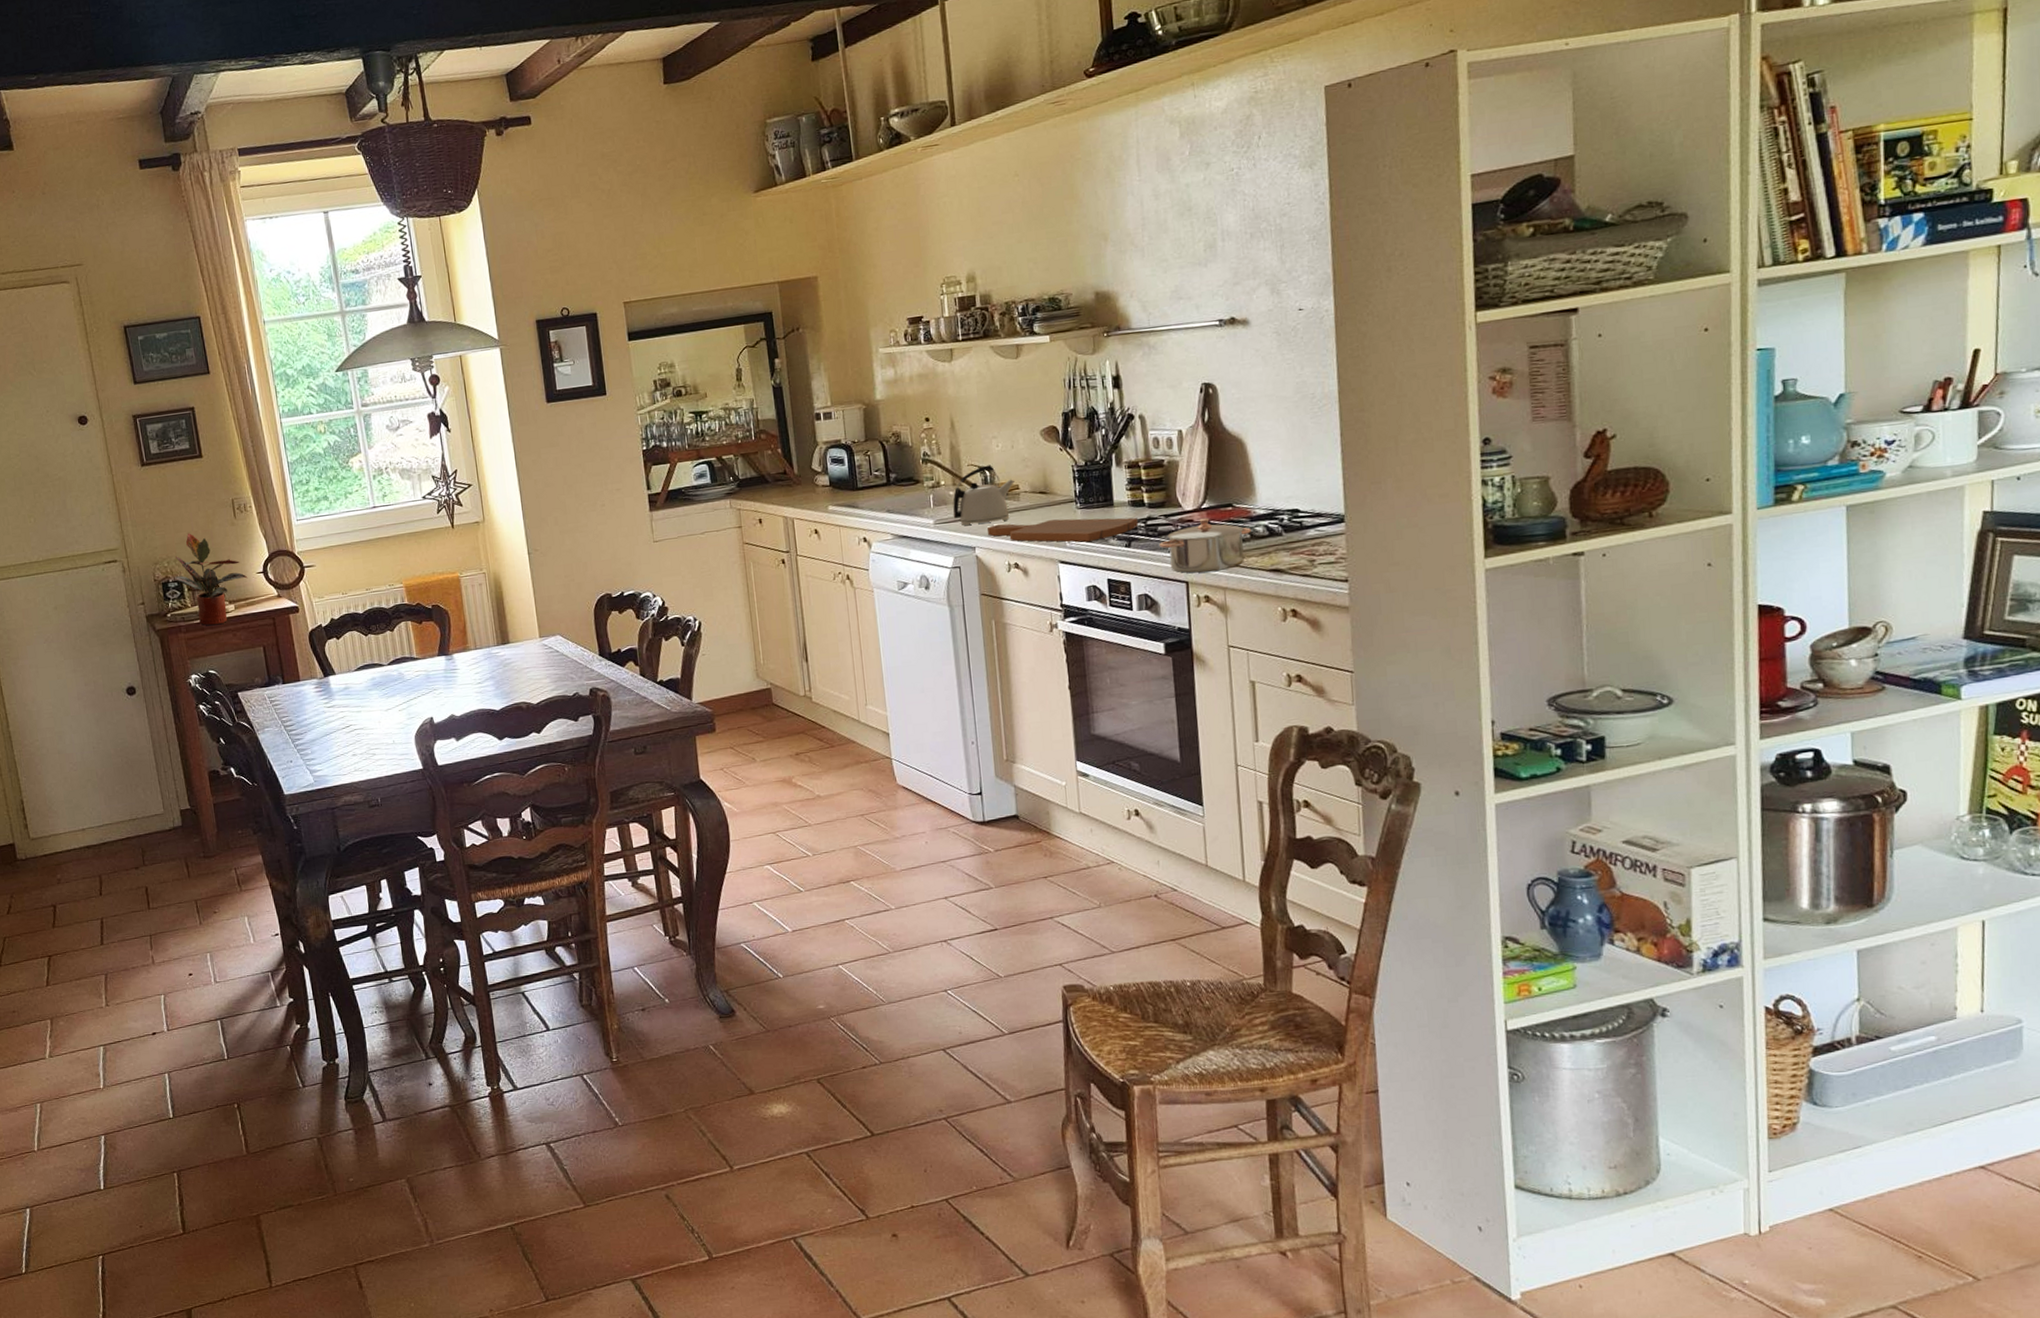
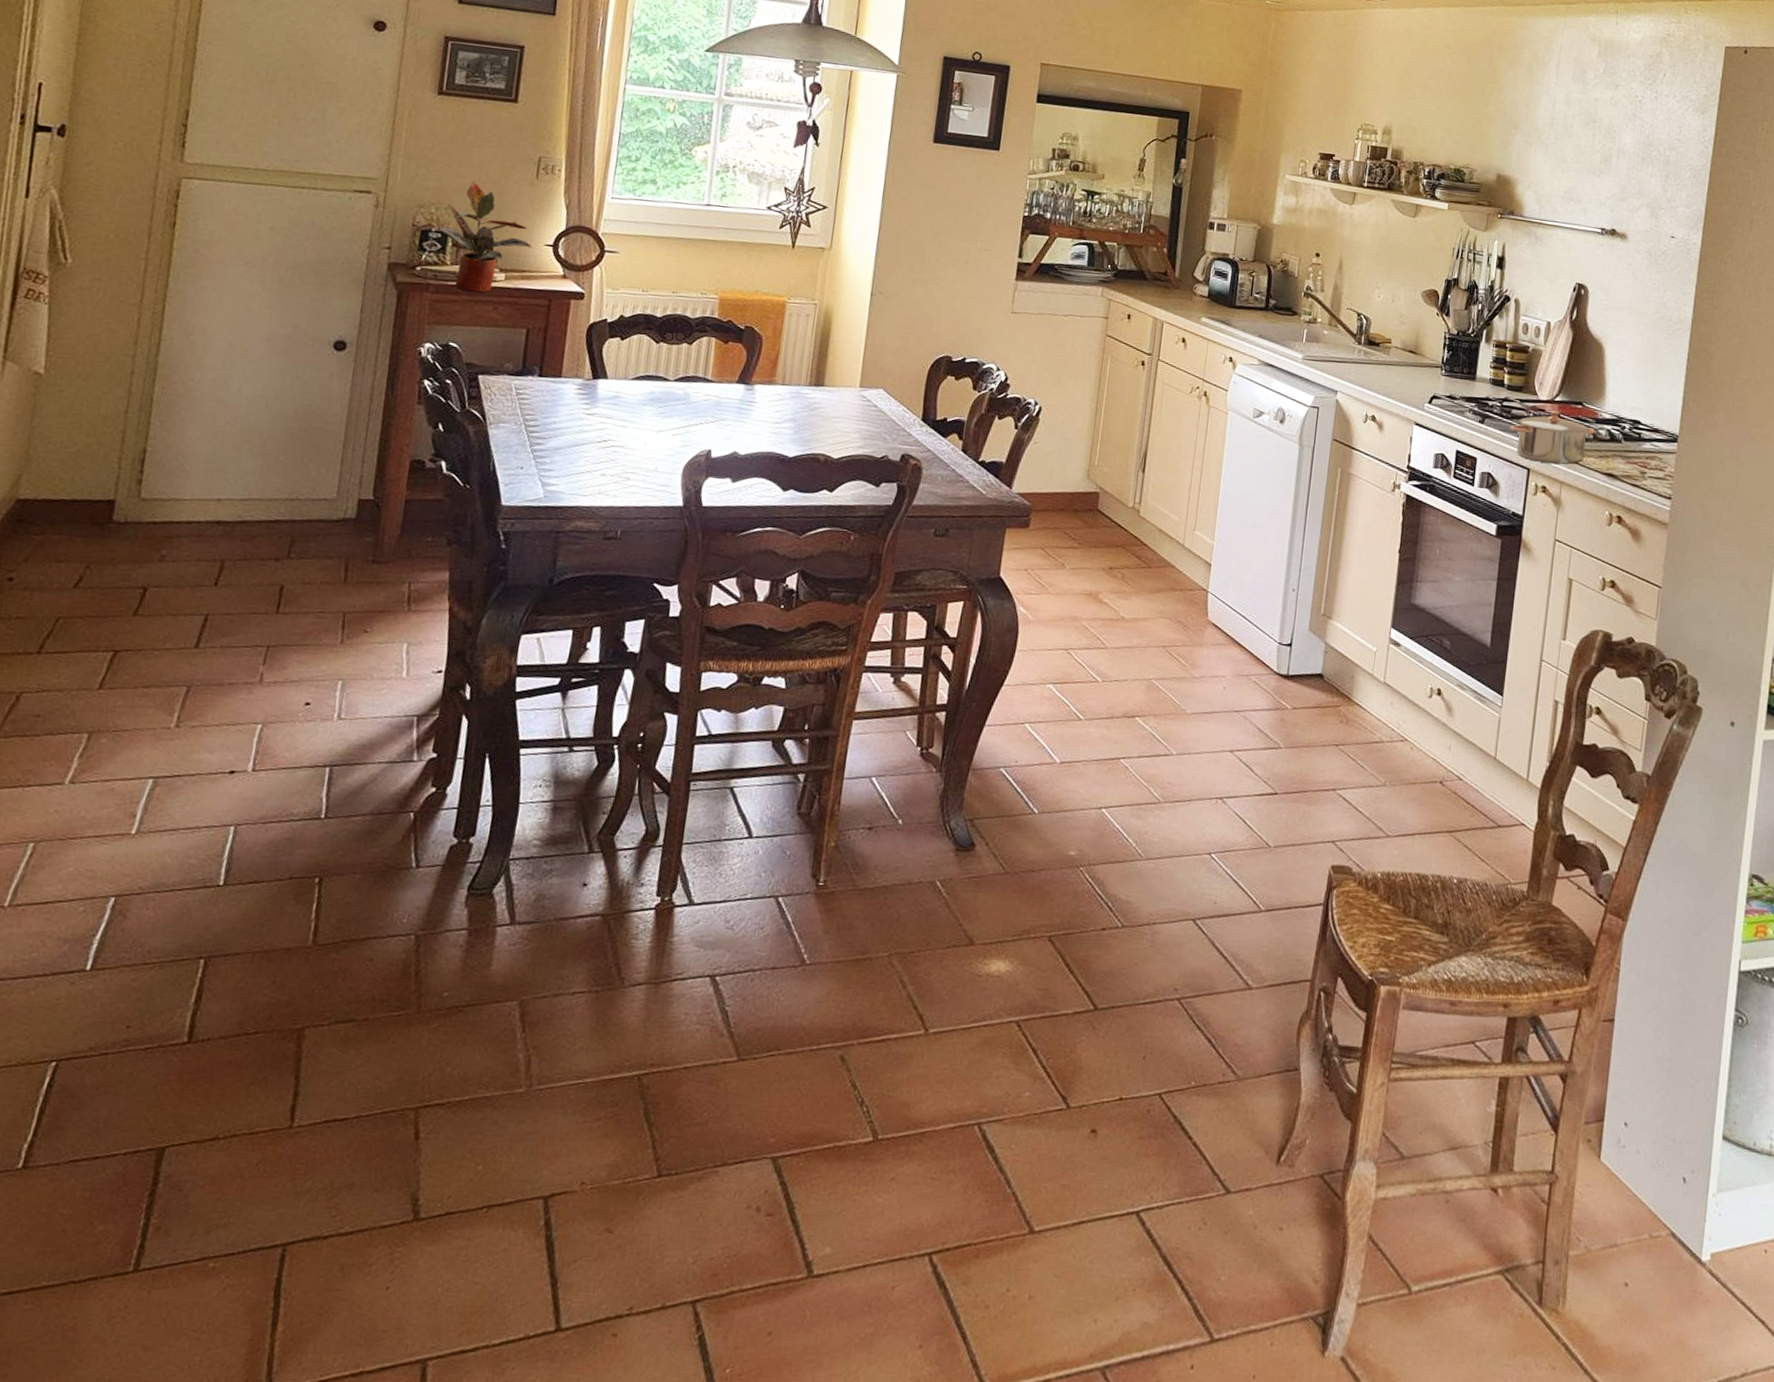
kettle: present [953,465,1015,526] -> none [1322,313,1388,372]
cutting board: present [988,517,1138,542] -> none [1352,373,1495,410]

